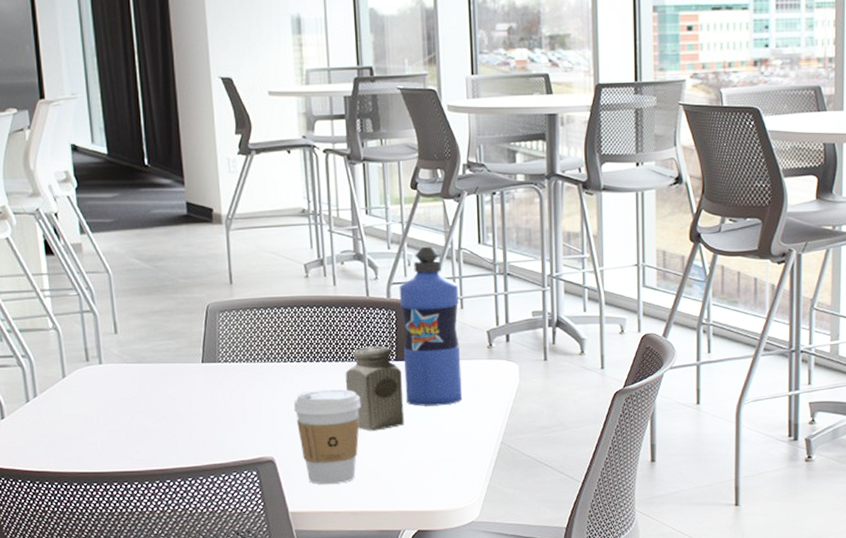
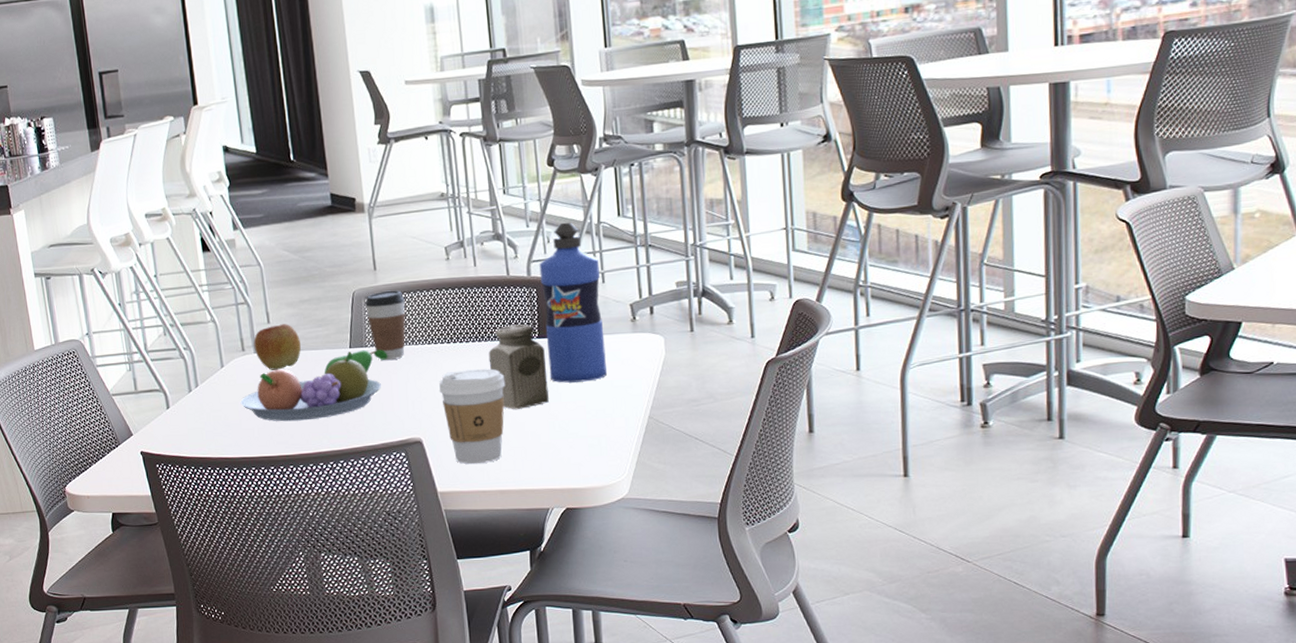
fruit bowl: none [83,365,242,436] -> present [240,350,388,422]
apple: none [99,335,150,383] -> present [253,324,301,370]
coffee cup: none [219,305,262,376] -> present [364,290,406,360]

